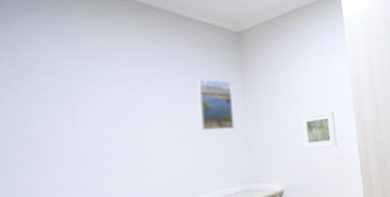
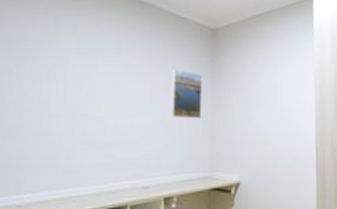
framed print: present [300,110,337,150] -> none [263,110,295,147]

